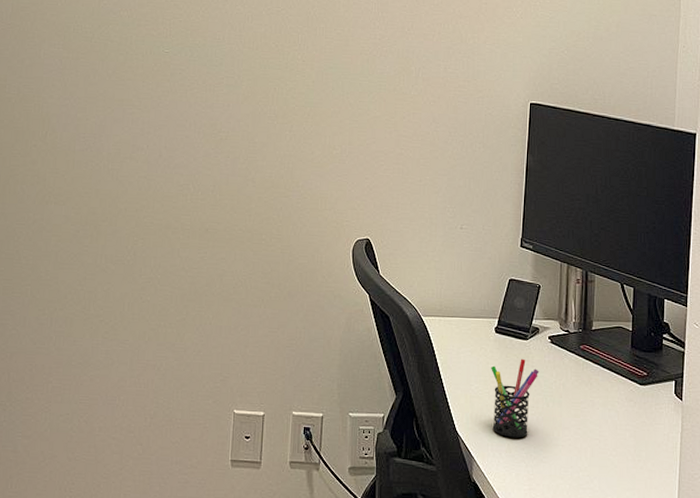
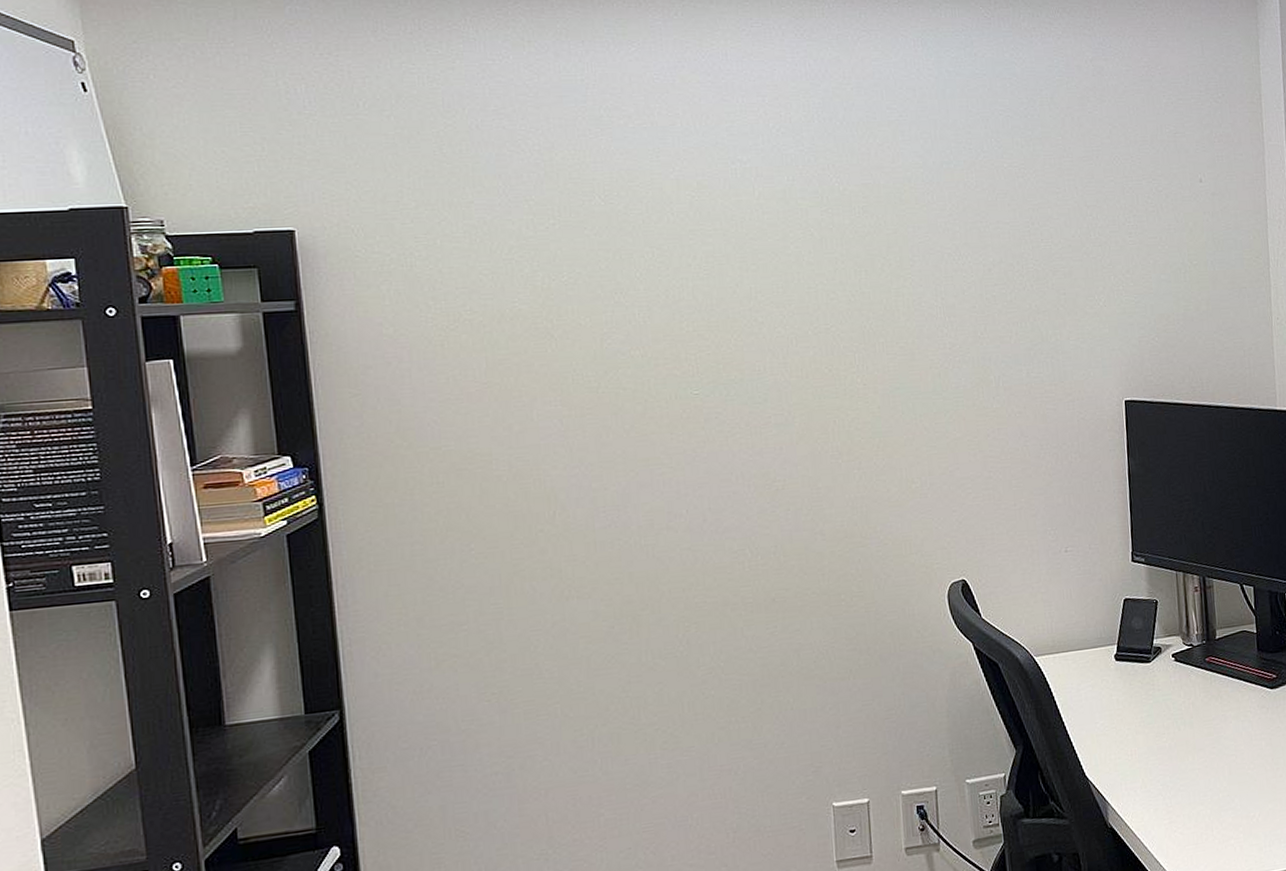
pen holder: present [491,358,539,438] -> none [1115,683,1167,772]

